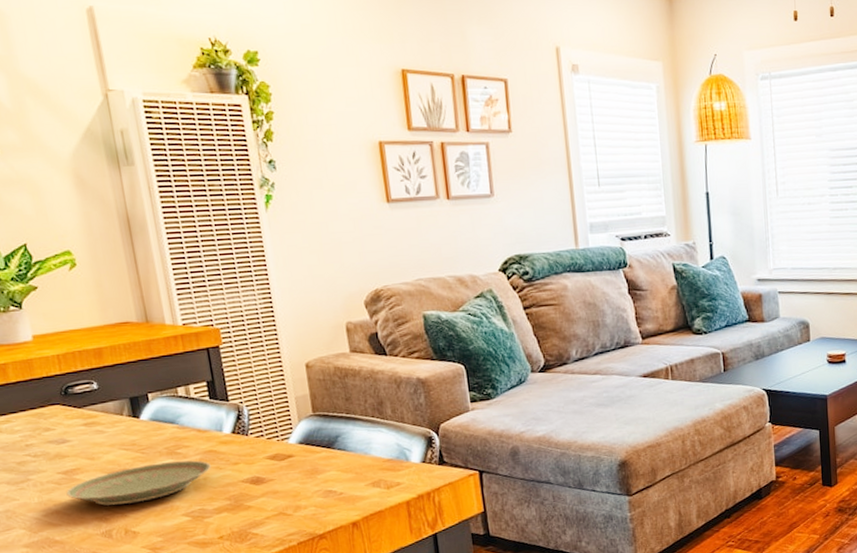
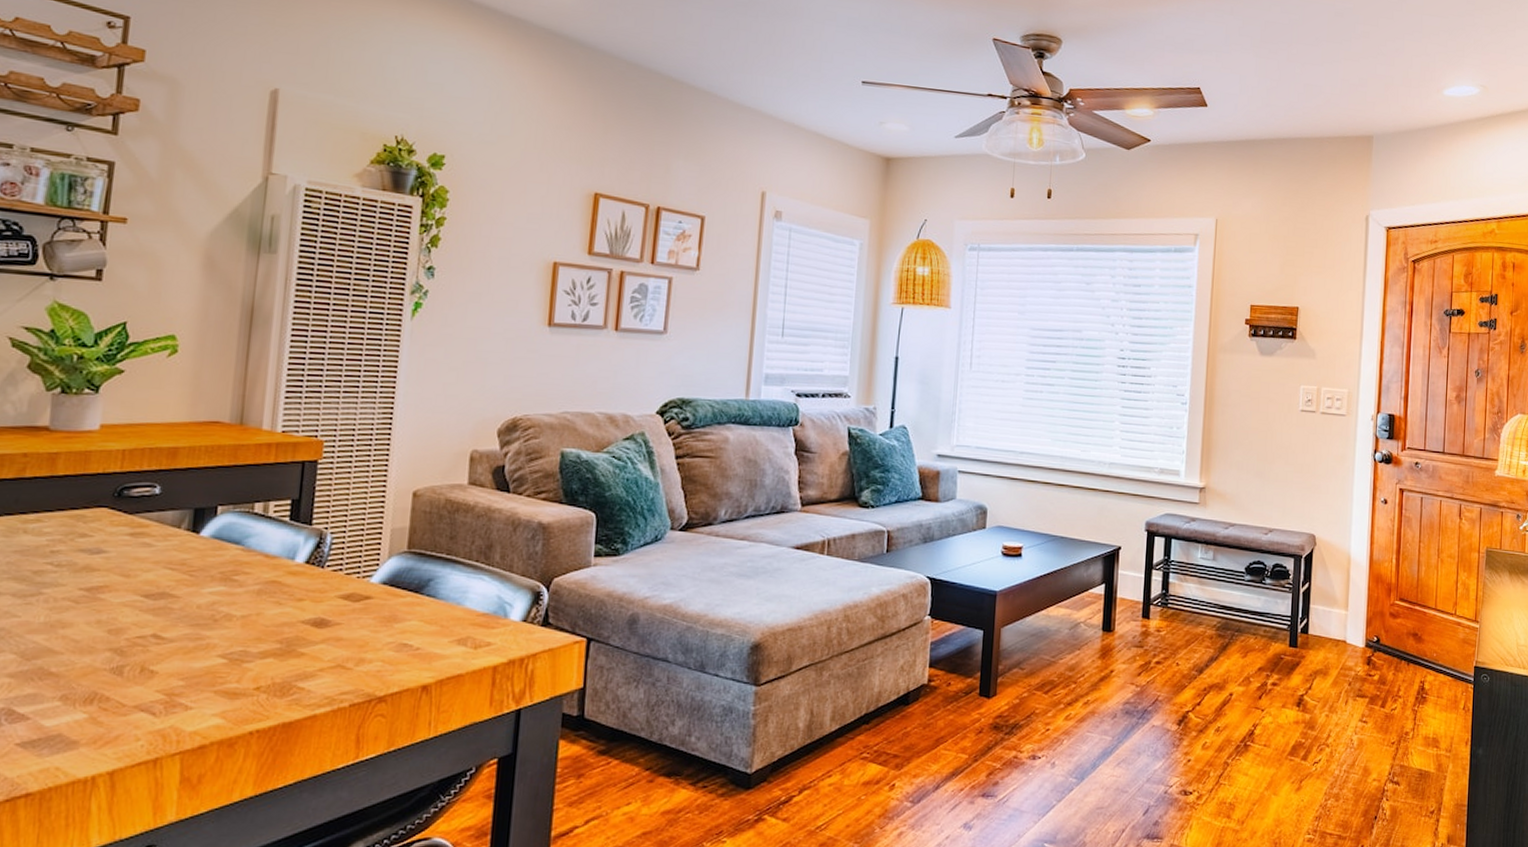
plate: present [66,460,211,506] -> none [82,589,270,635]

